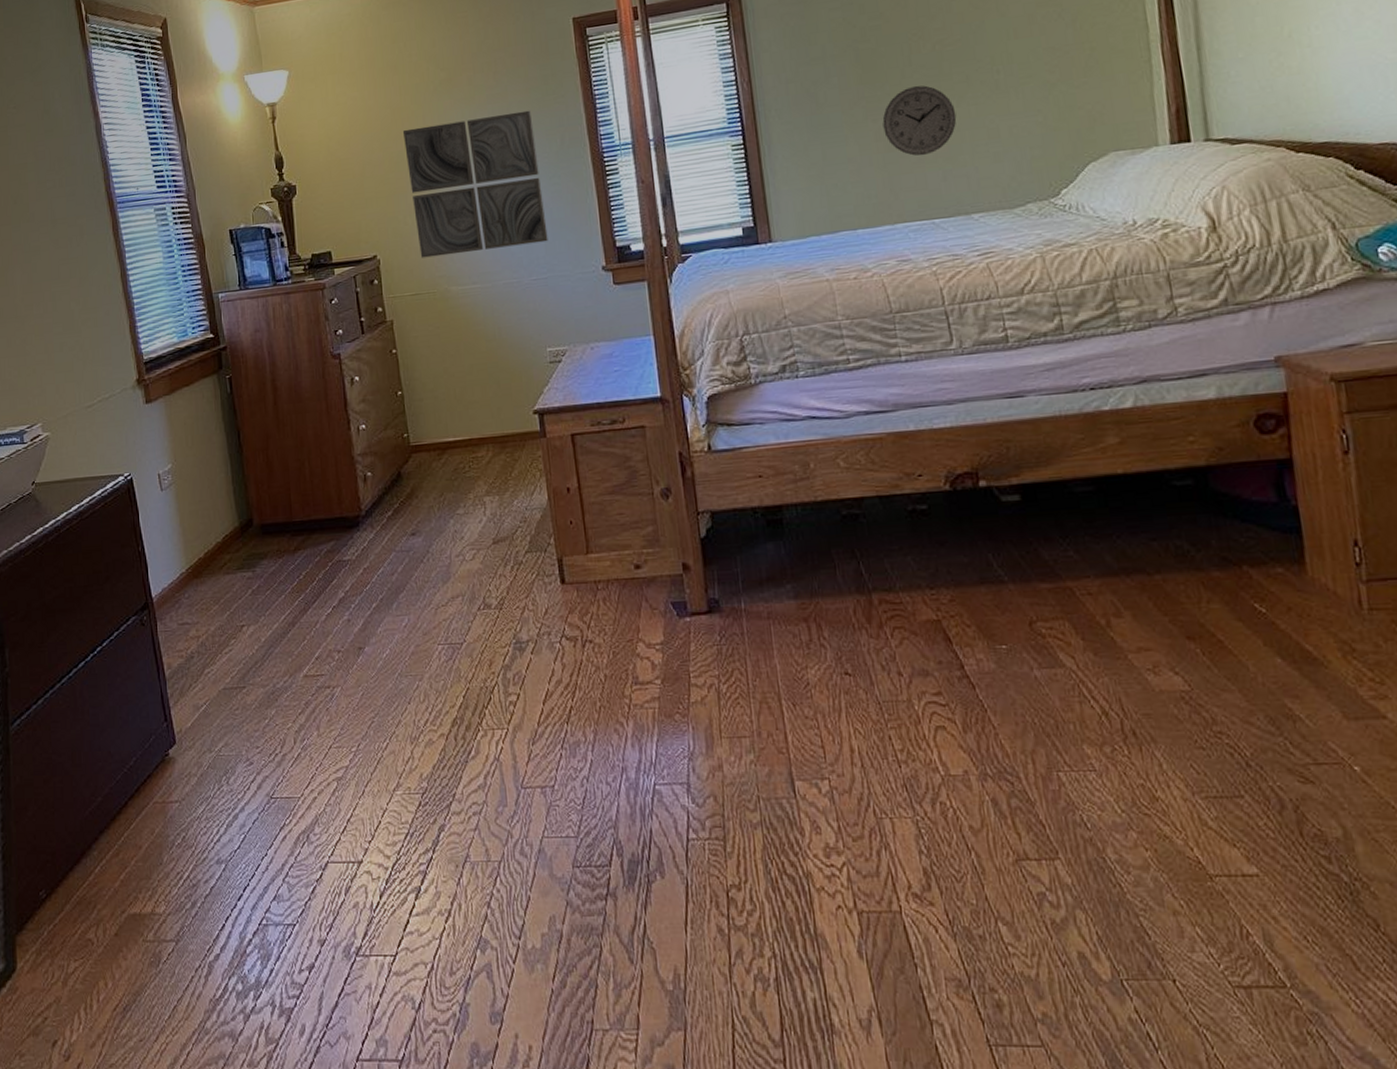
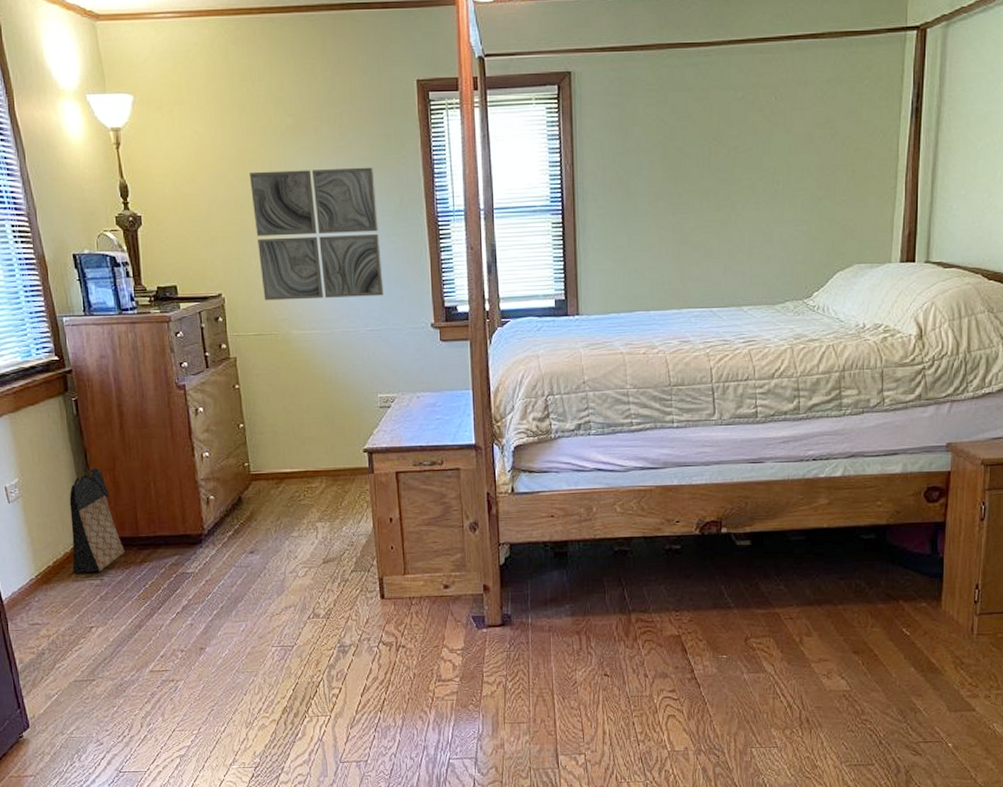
bag: none [221,448,278,565] -> present [69,467,125,573]
wall clock: present [882,85,957,156] -> none [680,186,740,251]

